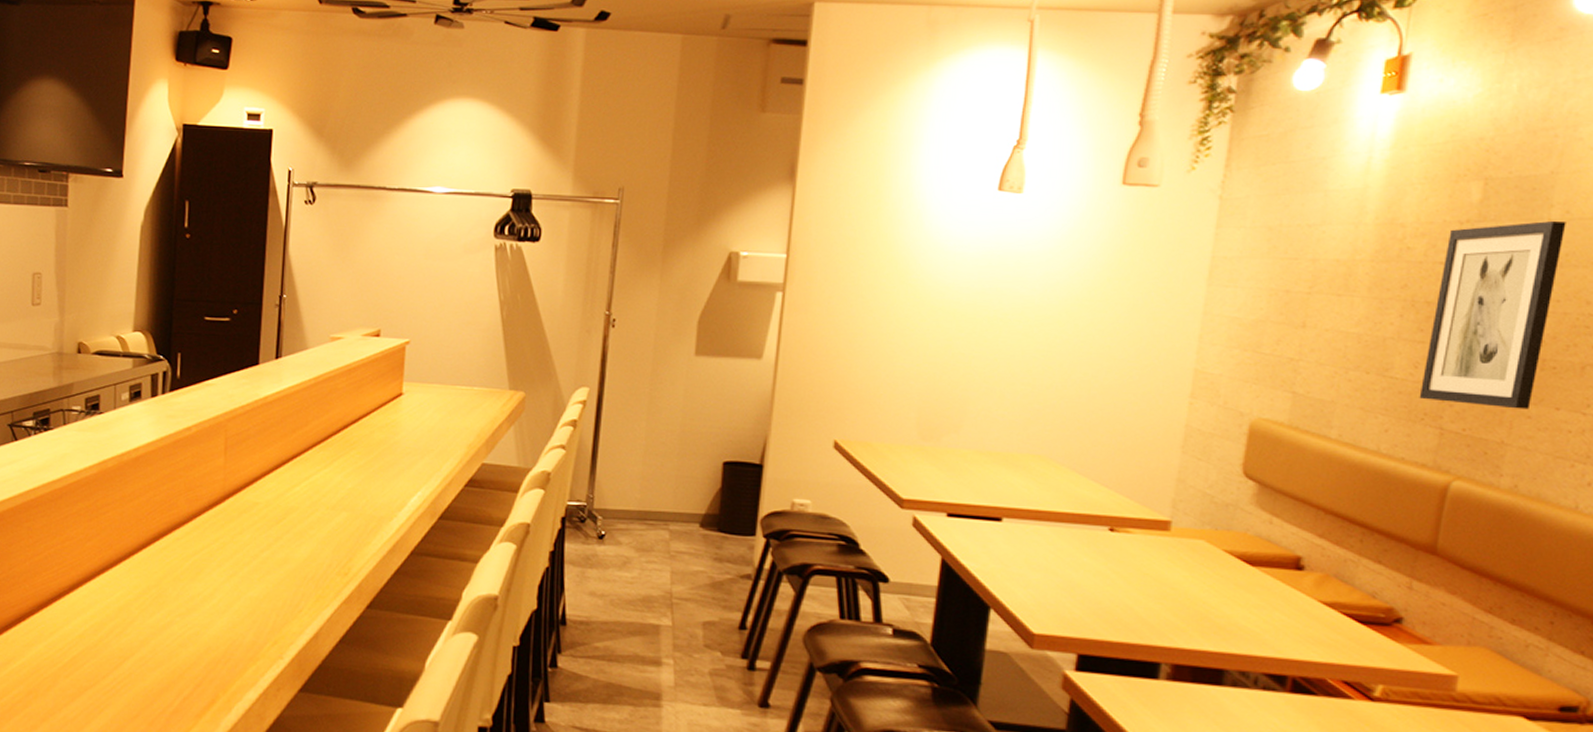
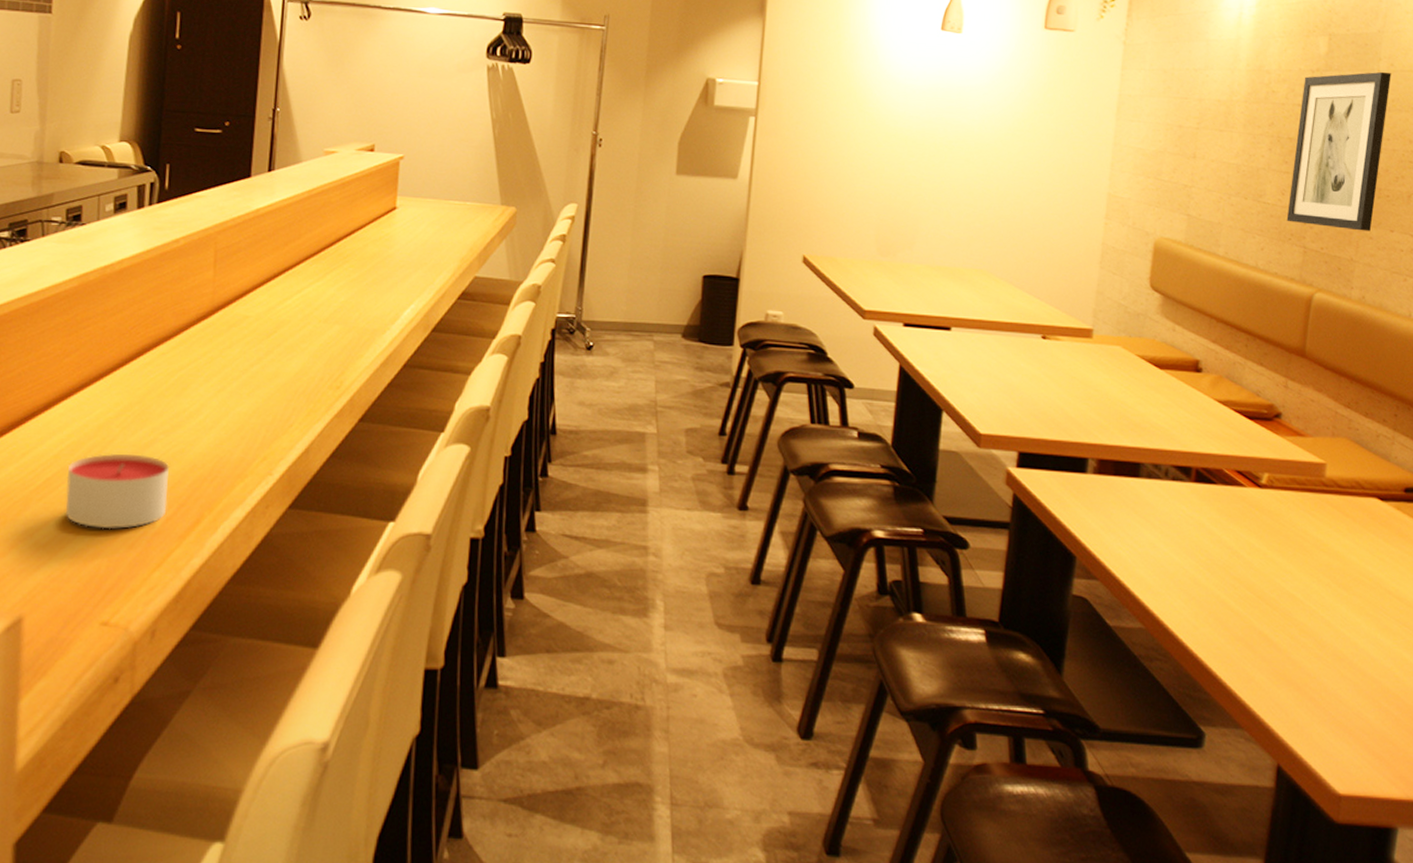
candle: none [90,635,186,707] -> present [65,454,170,530]

